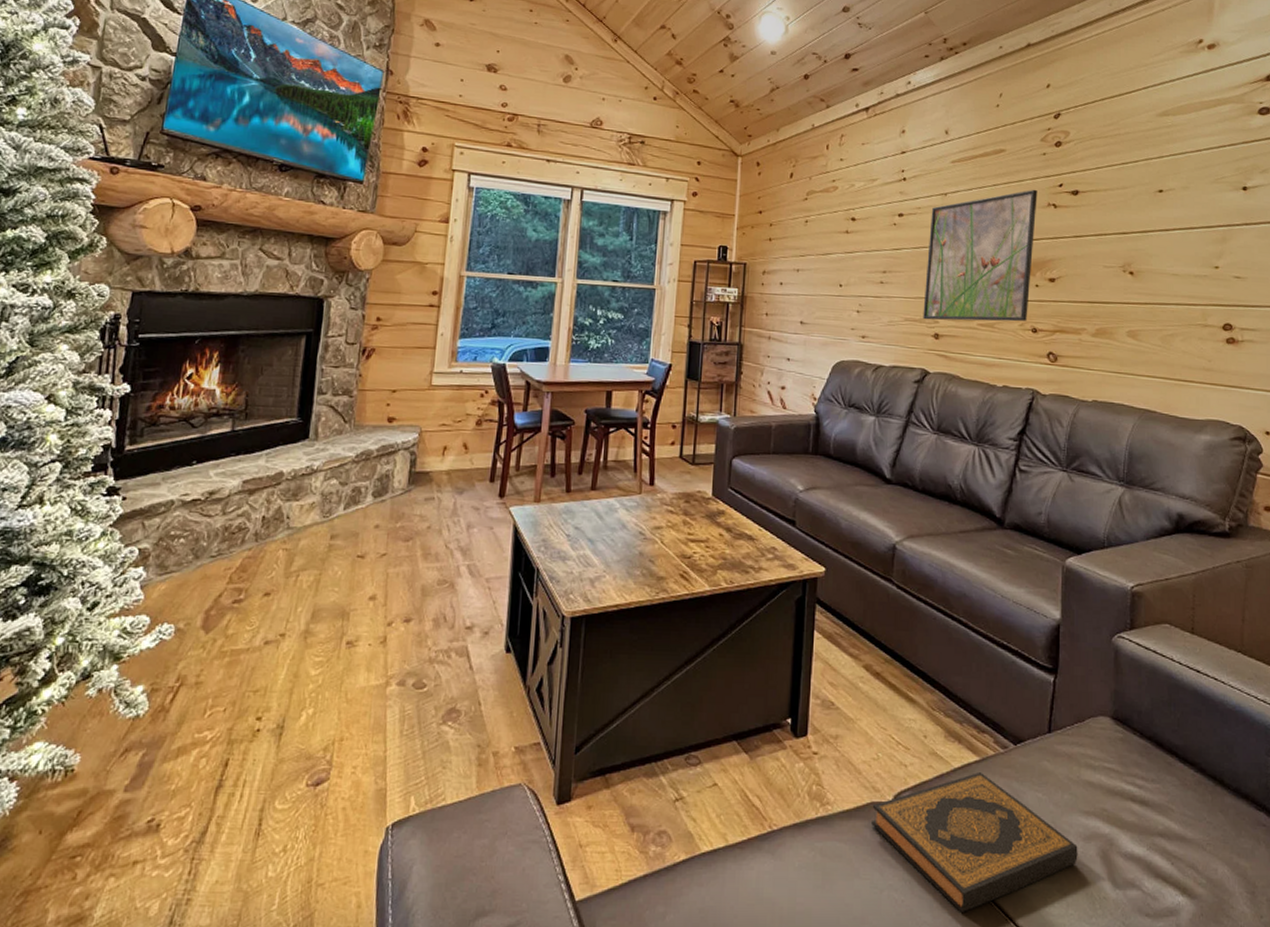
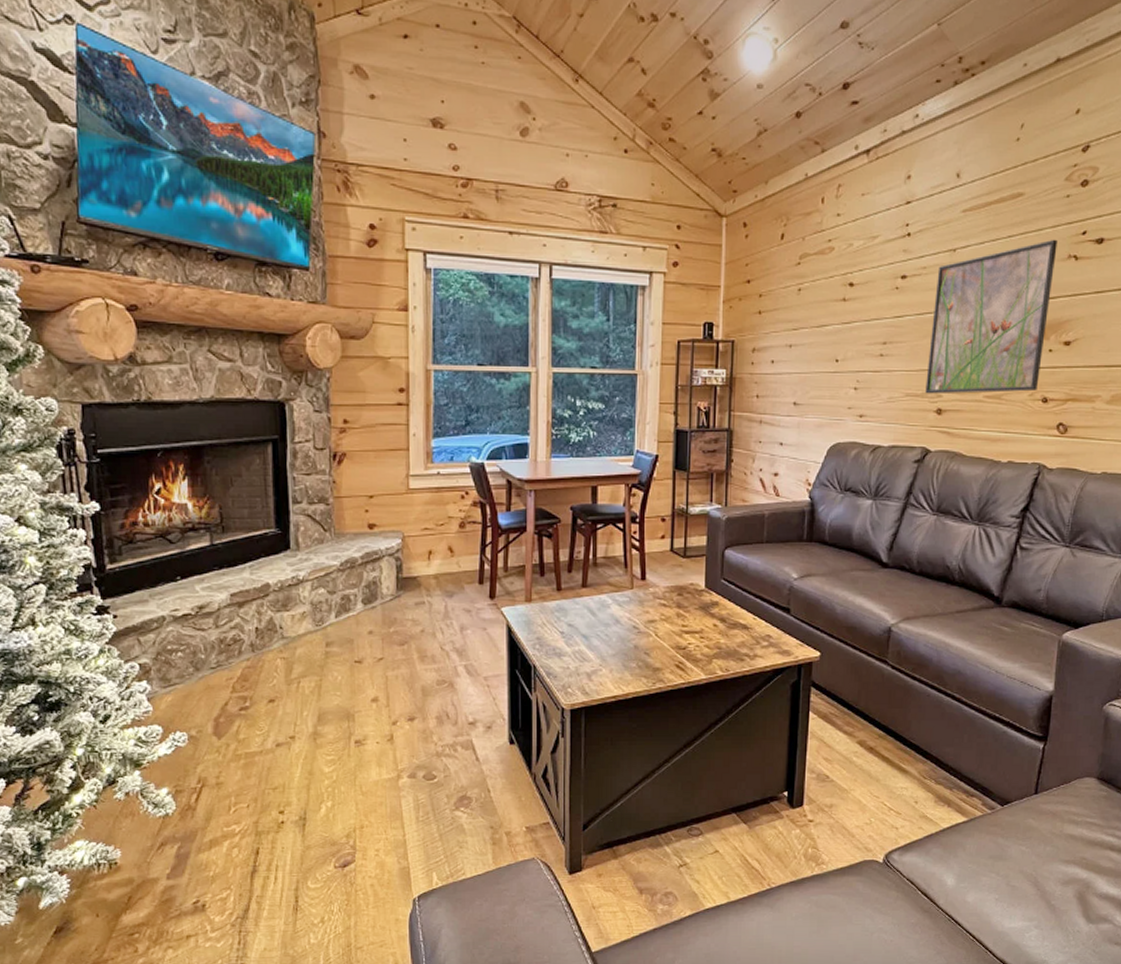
hardback book: present [871,771,1078,912] -> none [864,830,1056,948]

